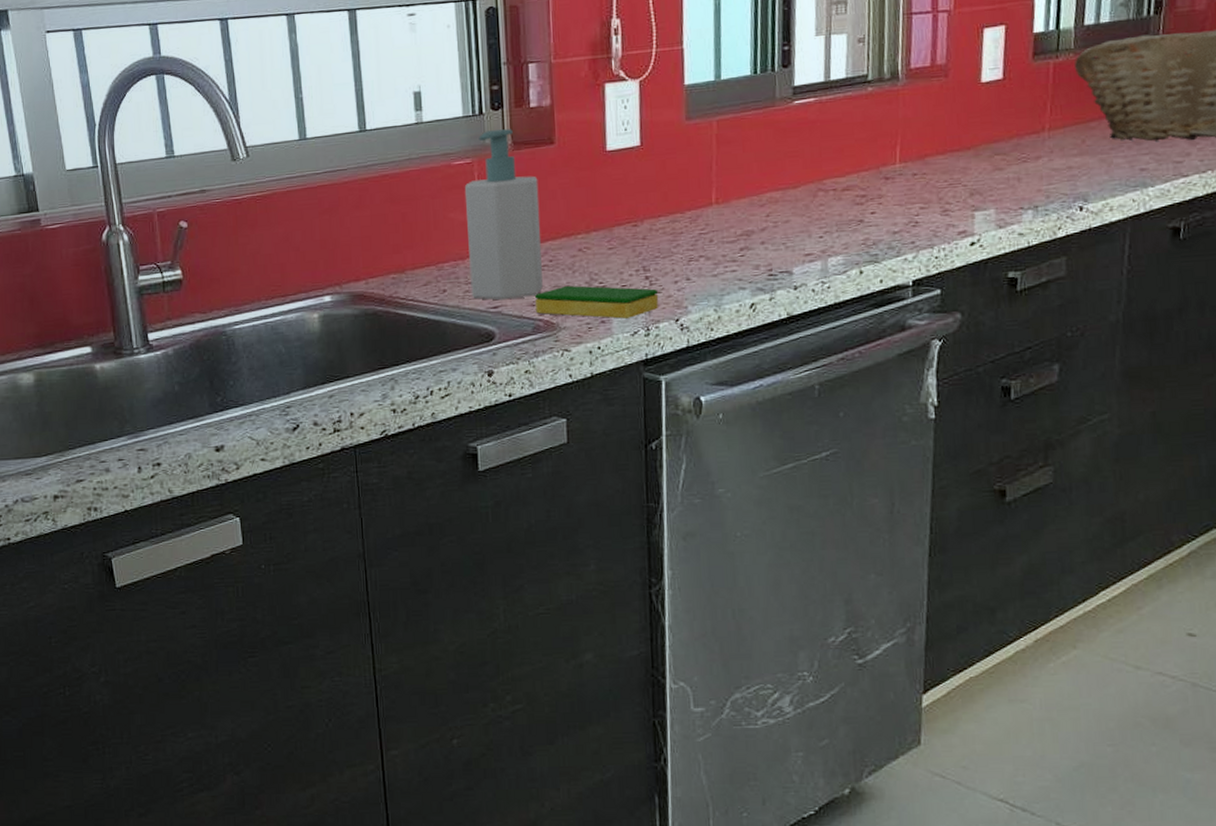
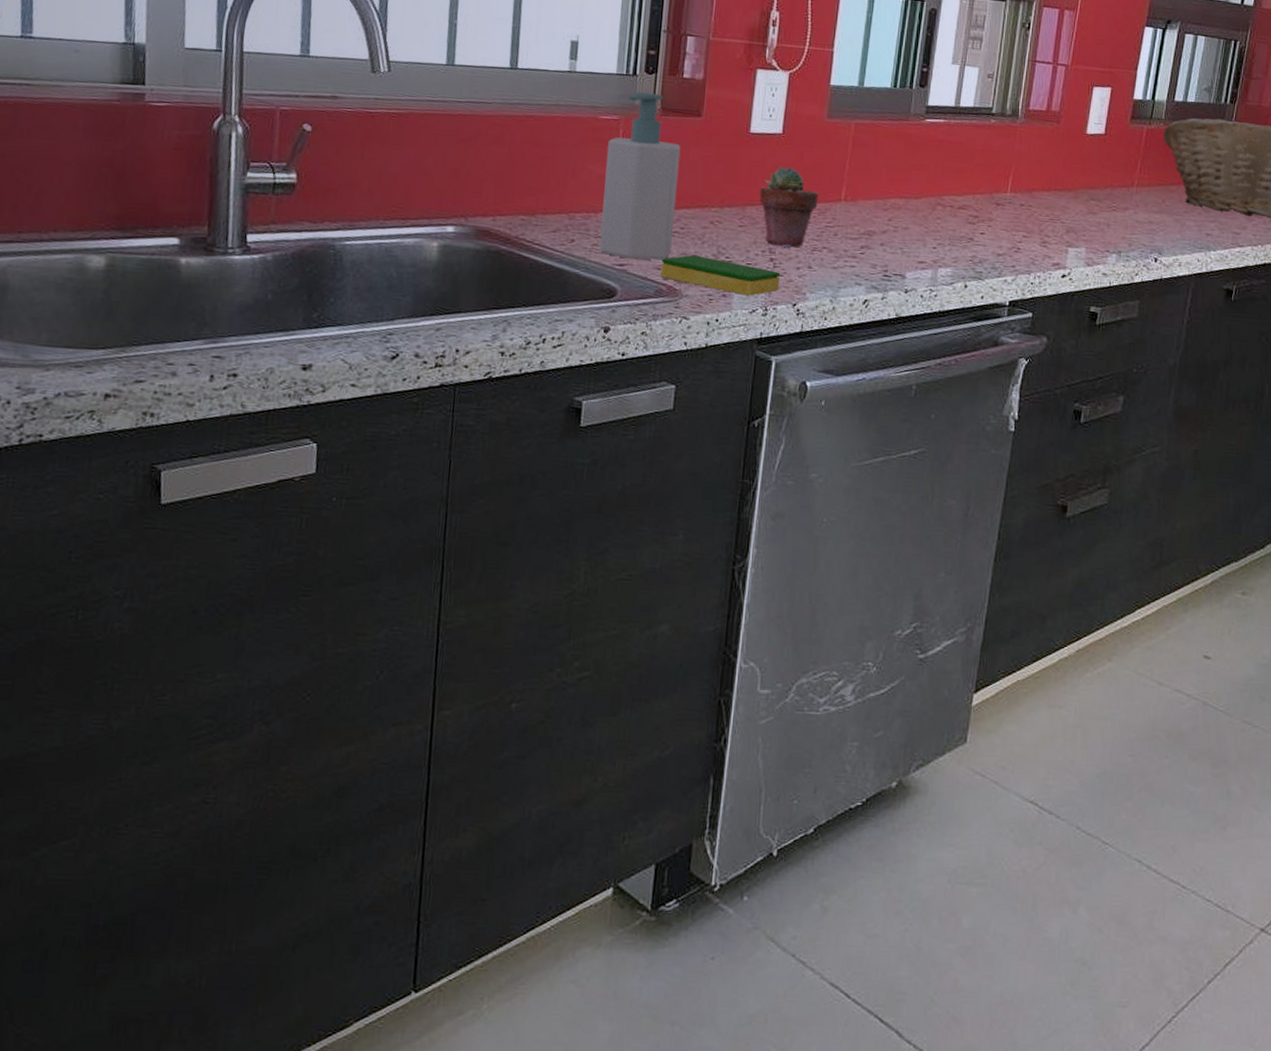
potted succulent: none [625,179,688,263] -> present [759,166,819,248]

